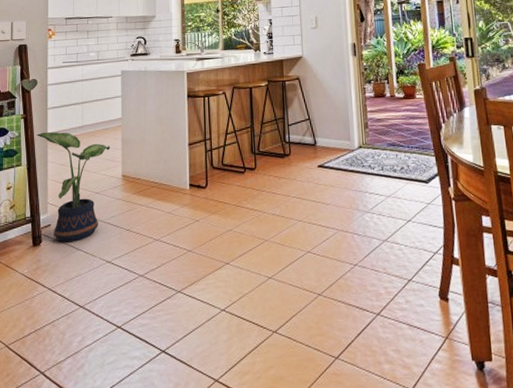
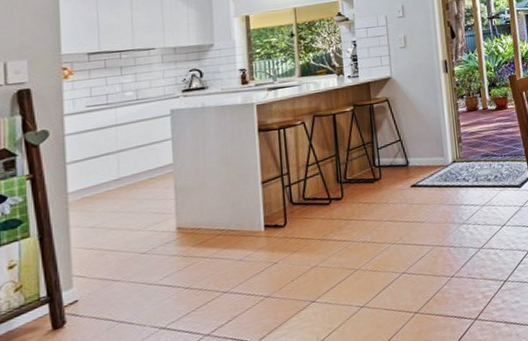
potted plant: present [36,132,111,242] -> none [51,188,160,318]

